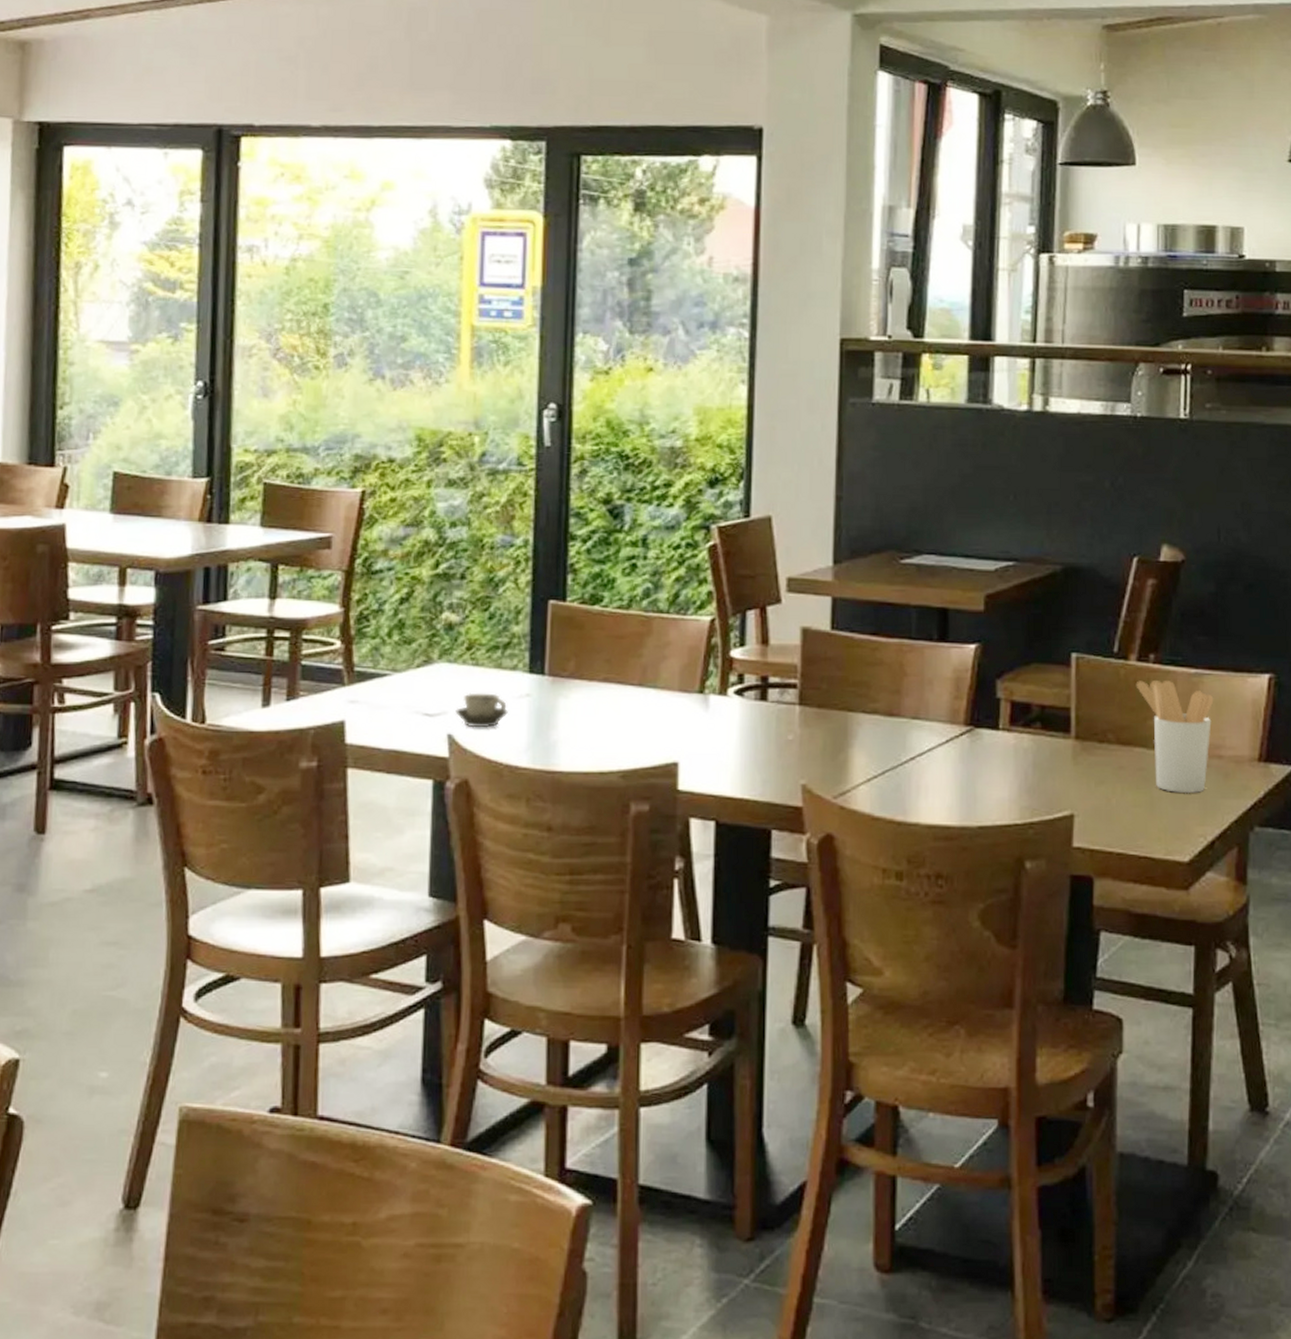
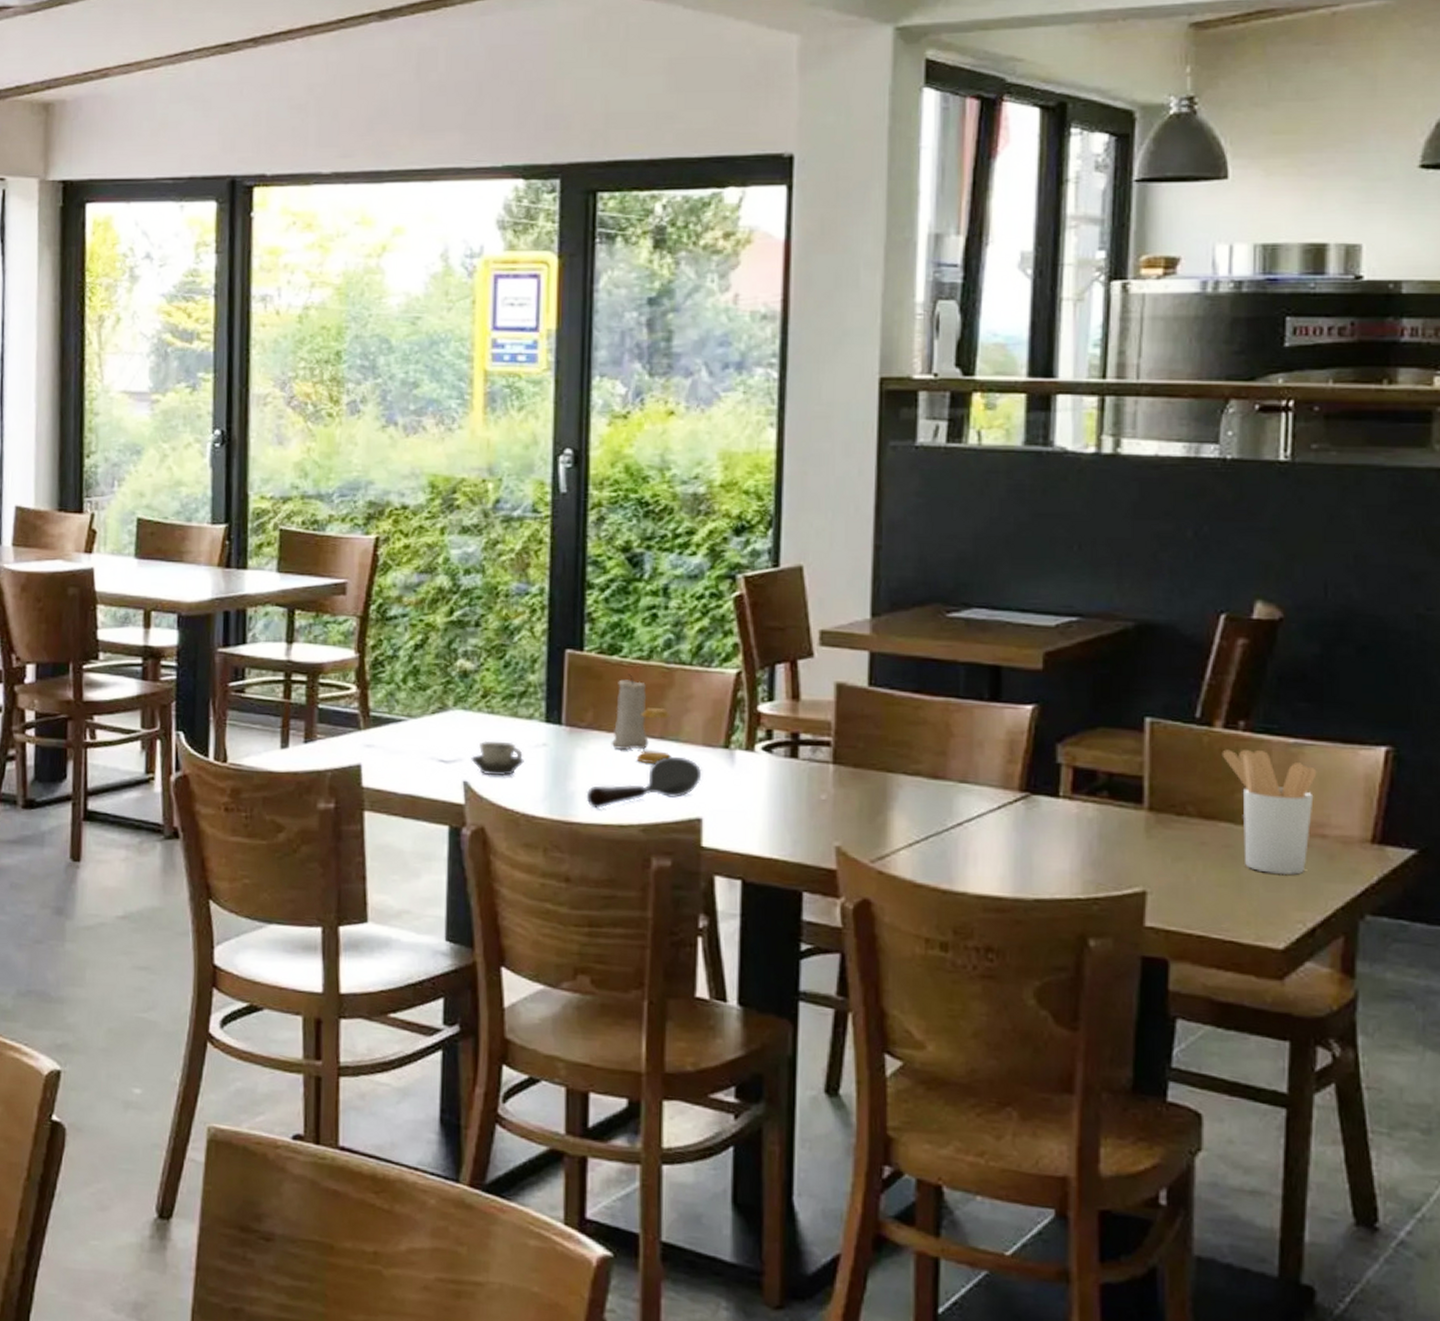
spoon: none [568,703,678,757] -> present [586,757,702,809]
candle: none [592,623,628,697] -> present [611,674,649,750]
salt shaker: none [616,655,650,711] -> present [636,707,672,764]

